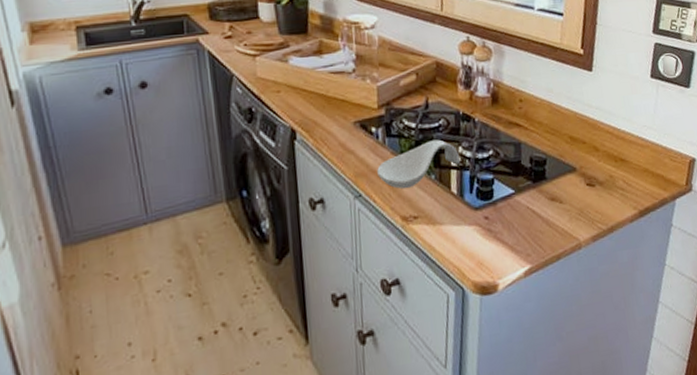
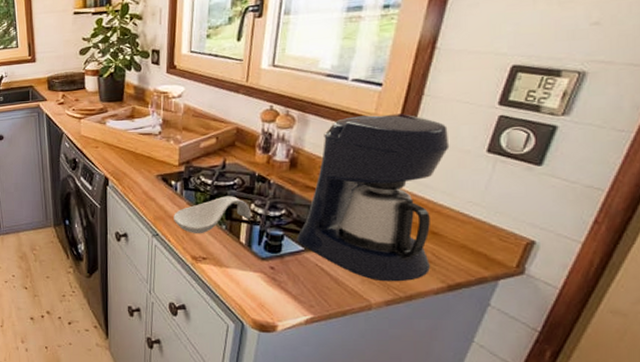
coffee maker: none [506,43,624,217] -> present [297,114,450,282]

